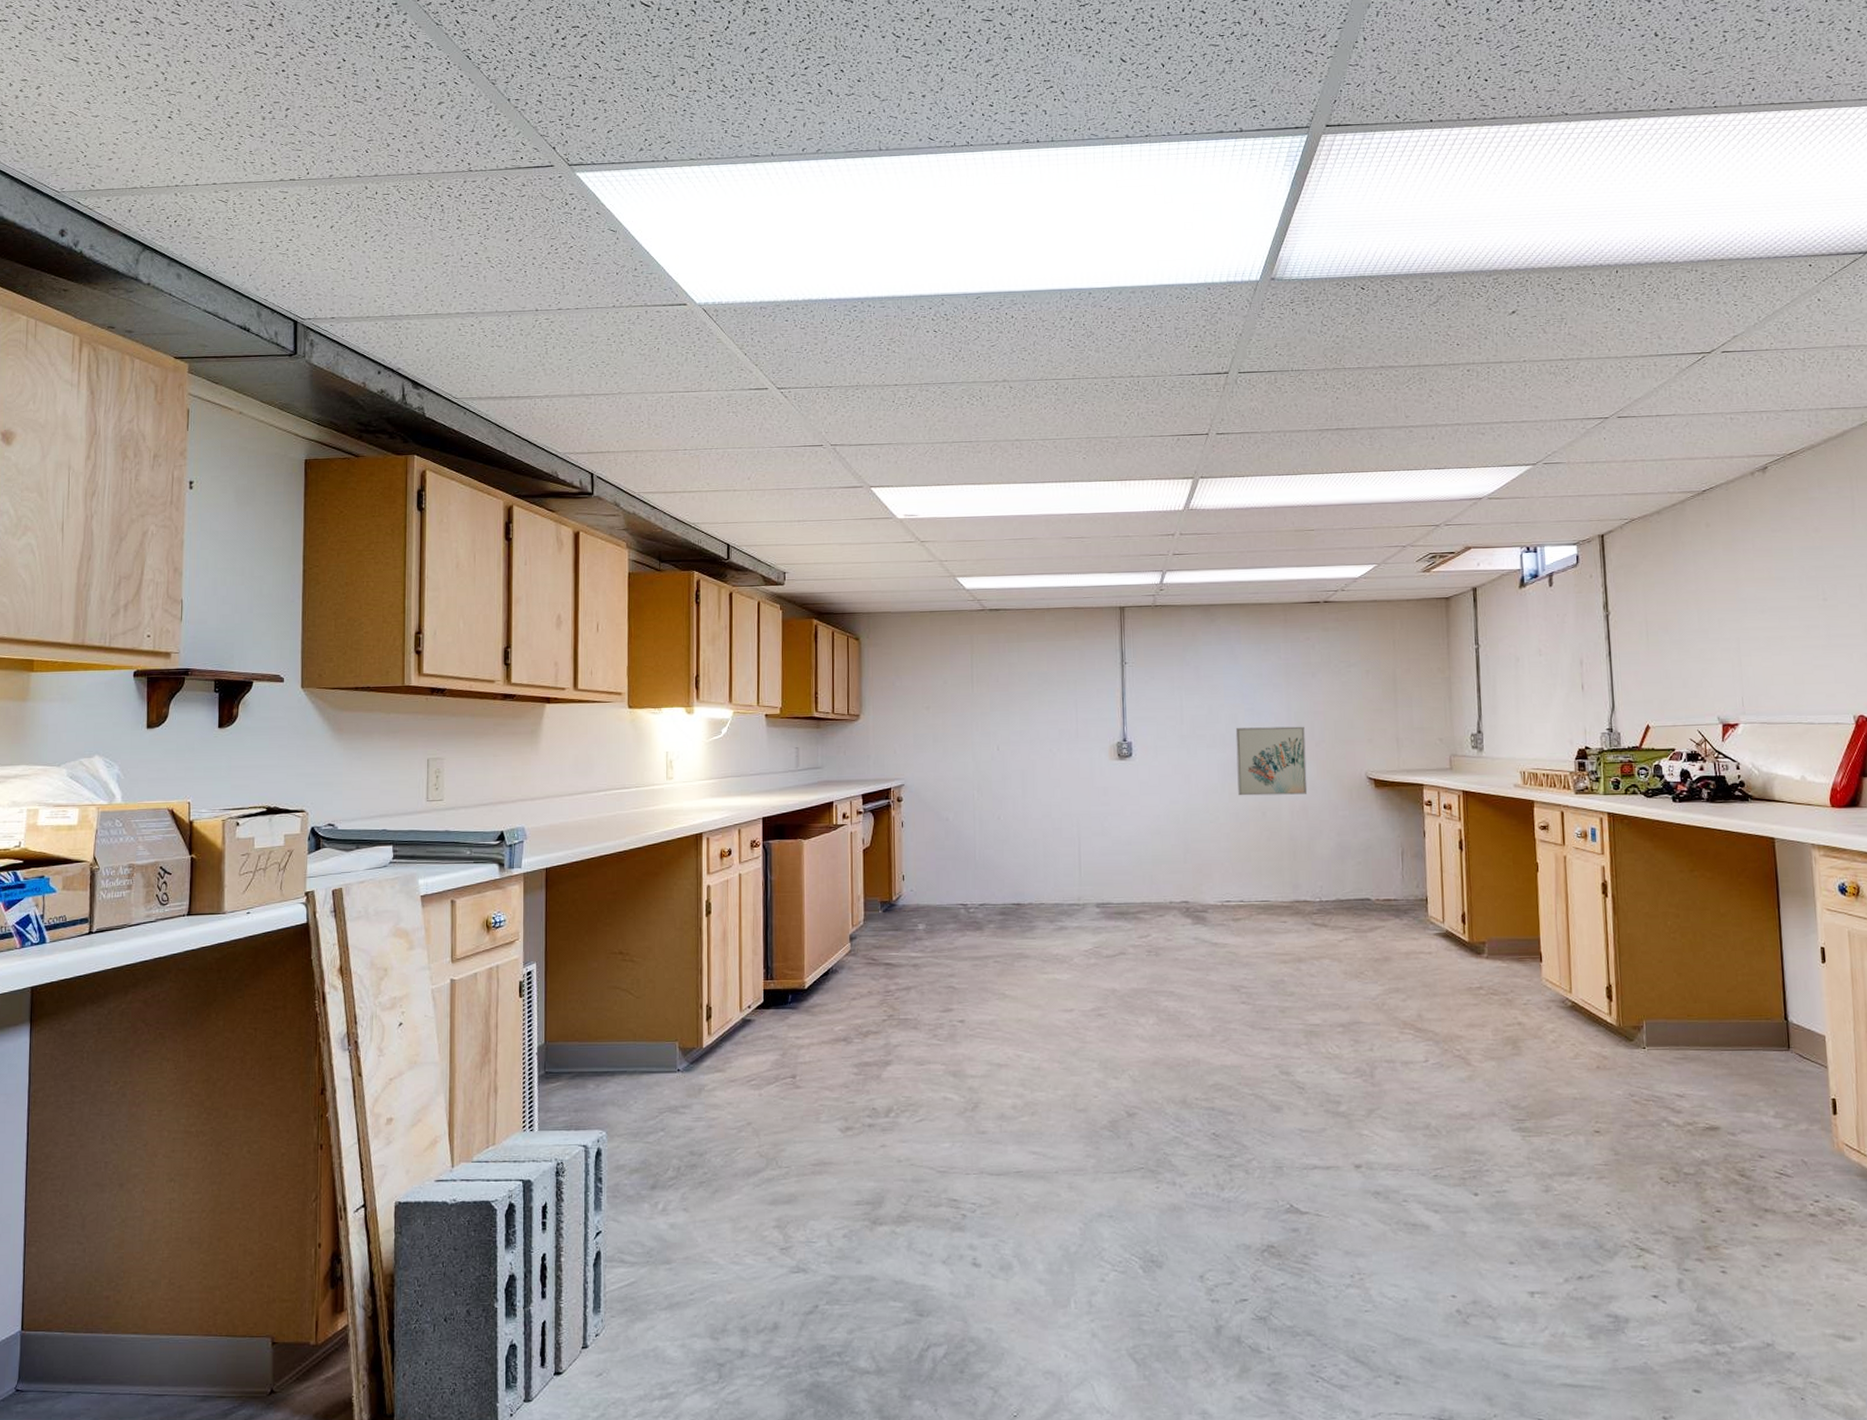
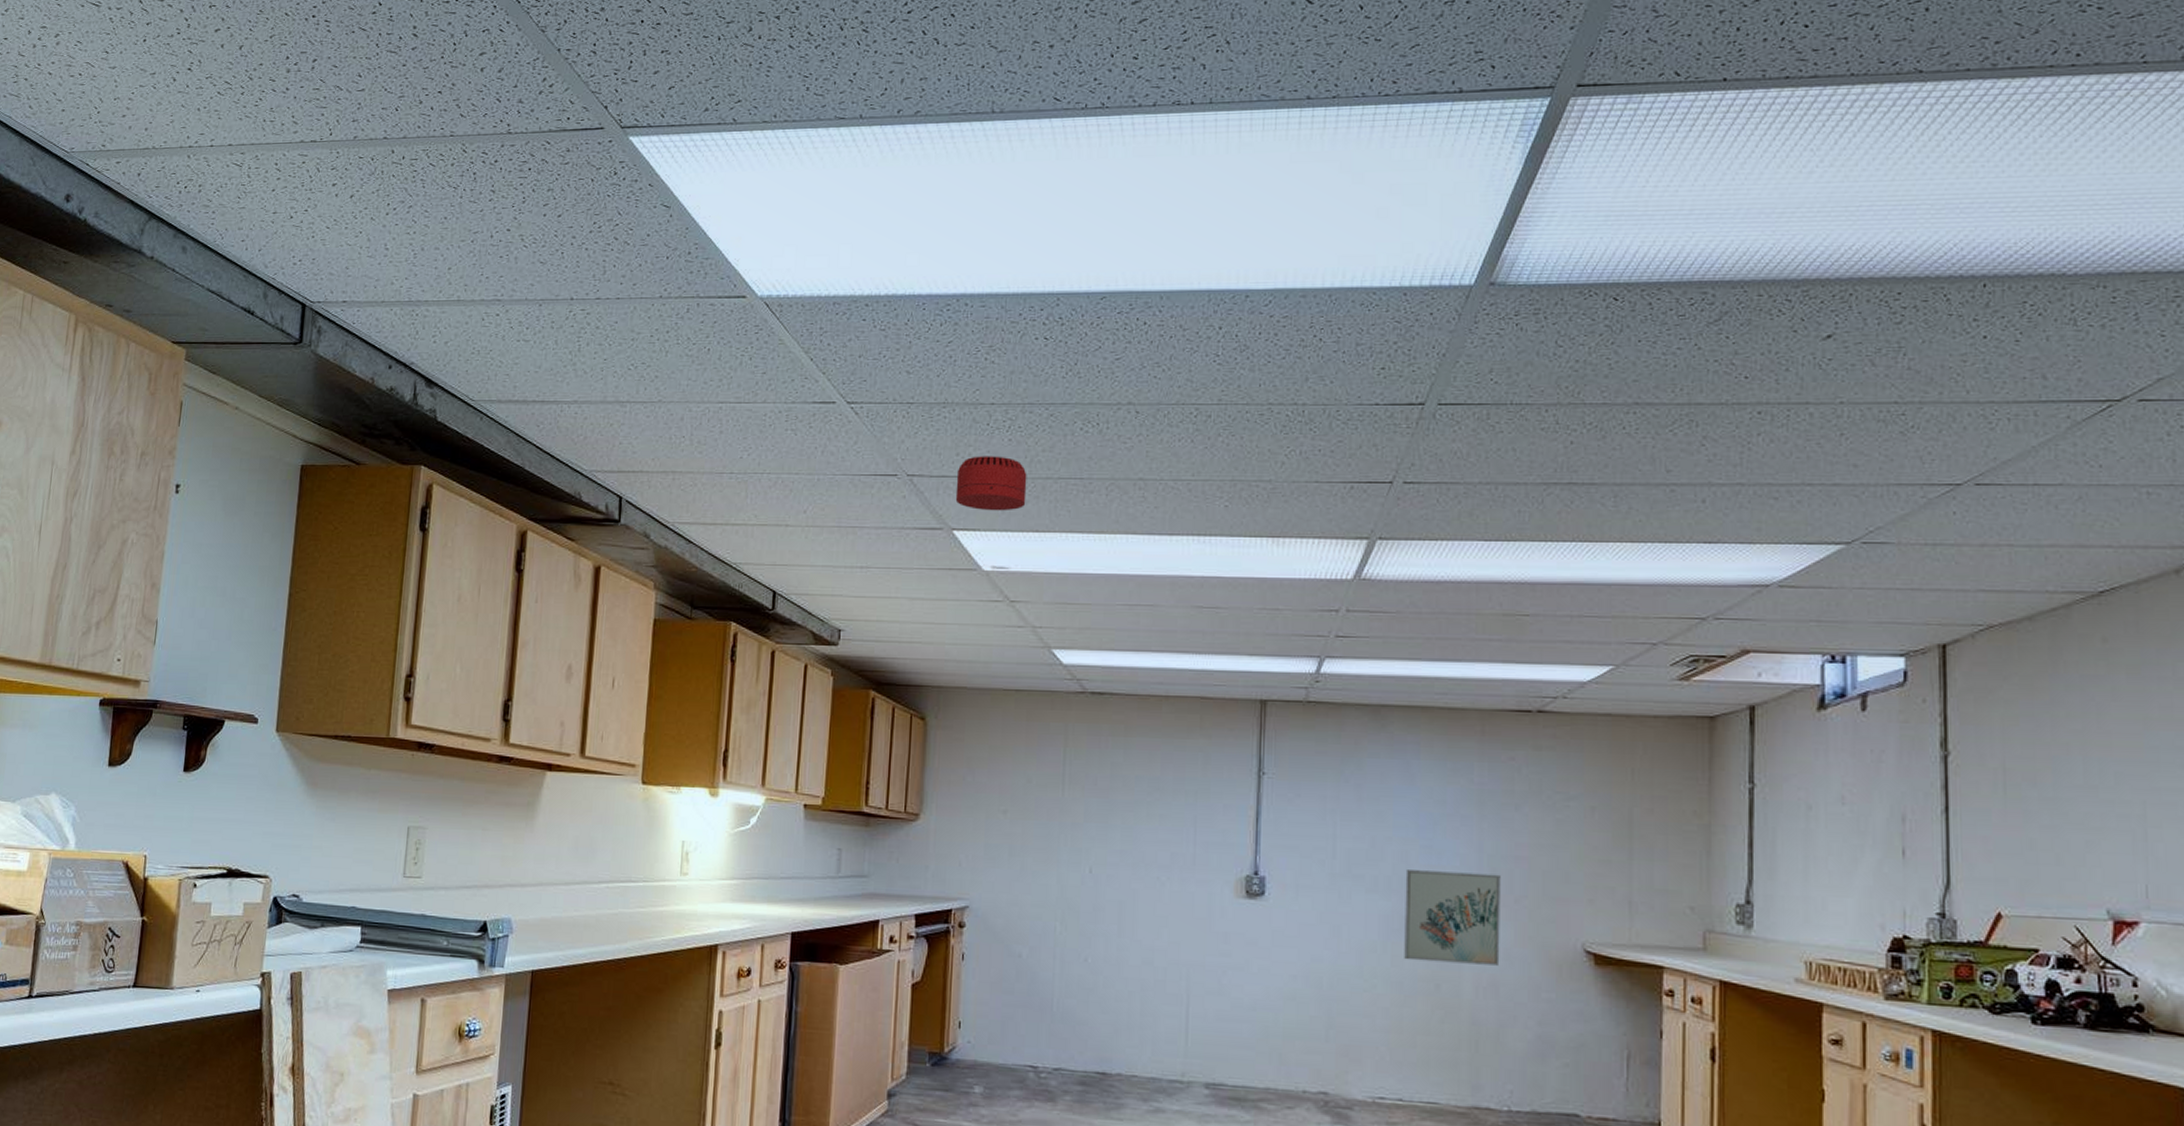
smoke detector: none [871,426,928,471] -> present [955,456,1027,511]

